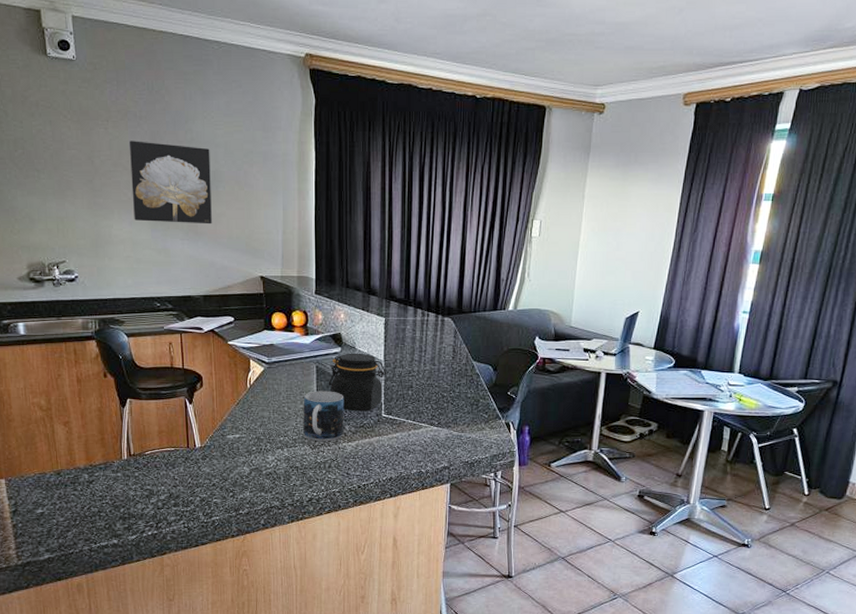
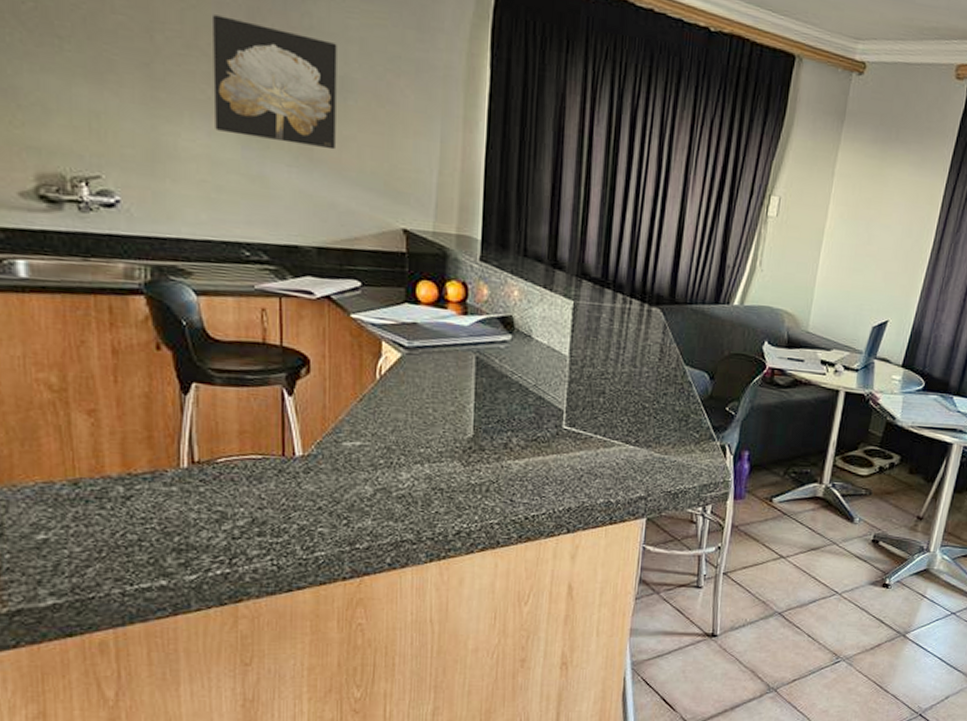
mug: present [303,391,344,442] -> none [453,389,513,458]
jar: present [328,353,387,412] -> none [491,343,572,421]

